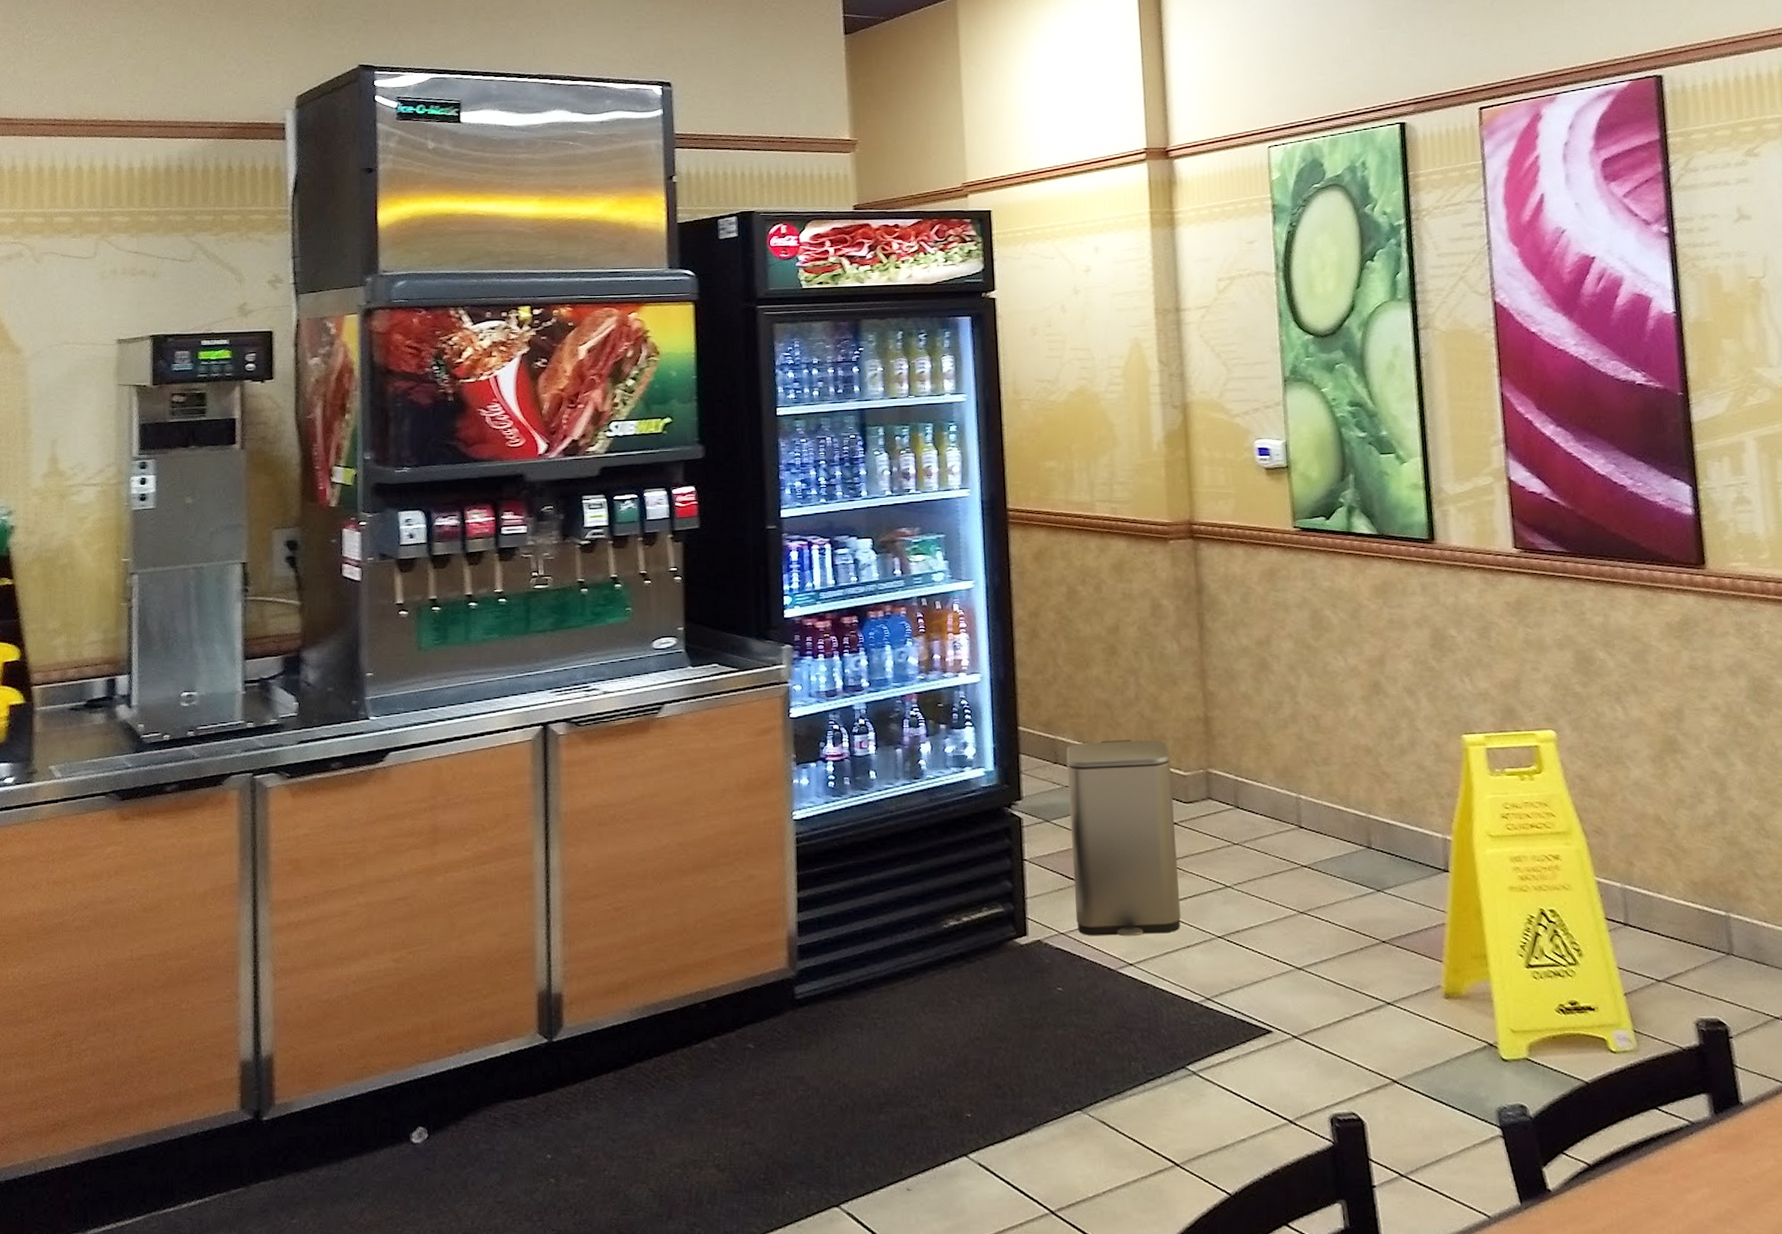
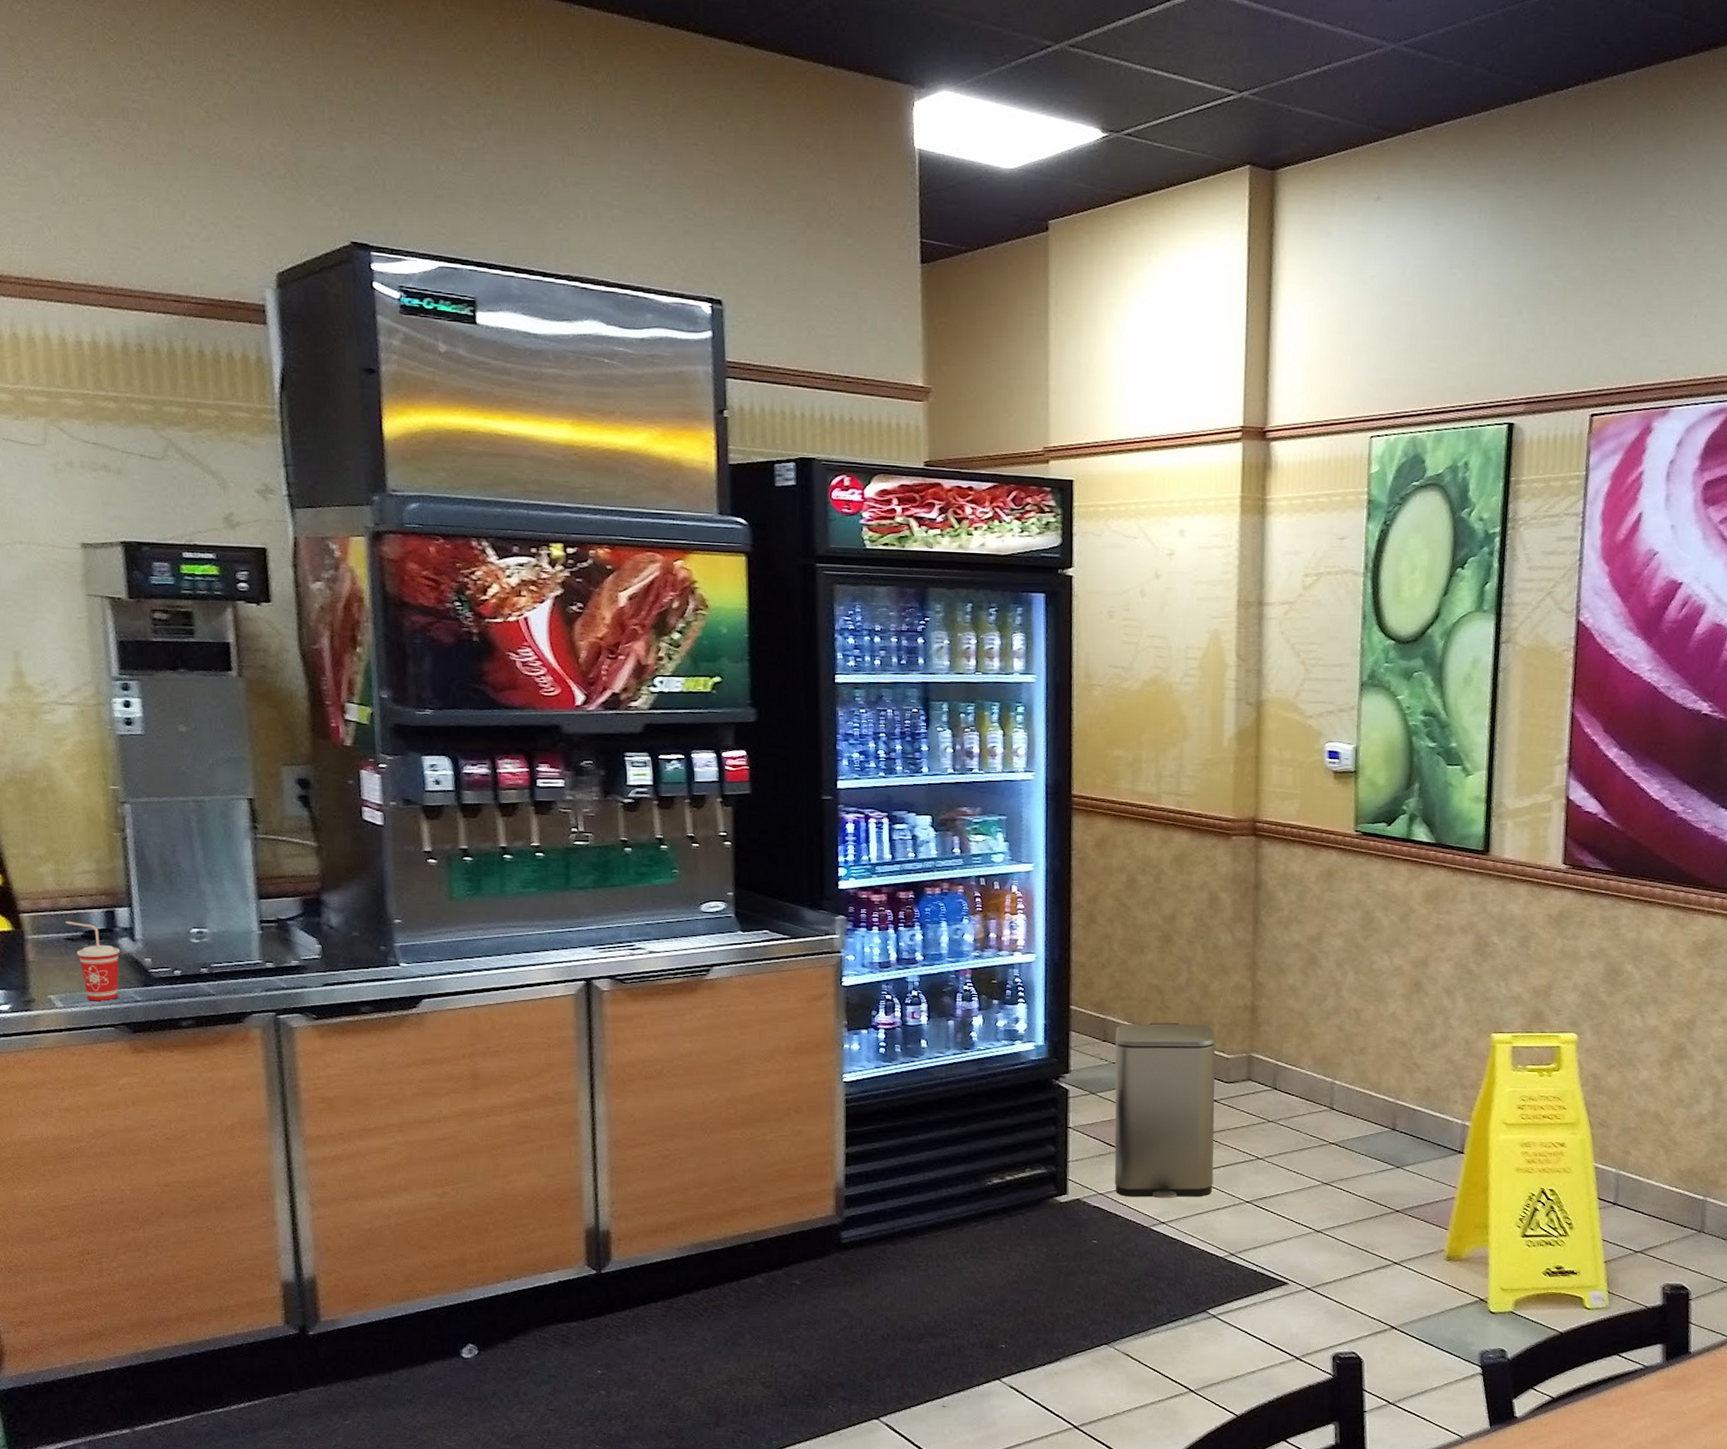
beverage cup: none [71,691,117,770] -> present [66,920,121,1001]

